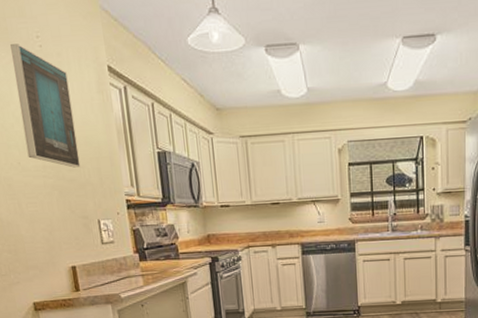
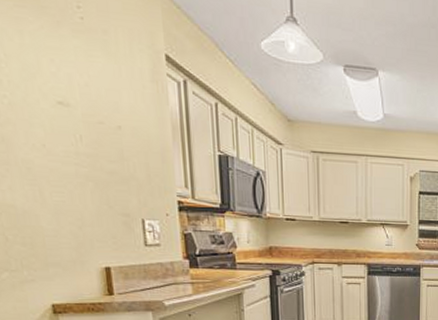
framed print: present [10,44,81,168] -> none [41,9,124,160]

